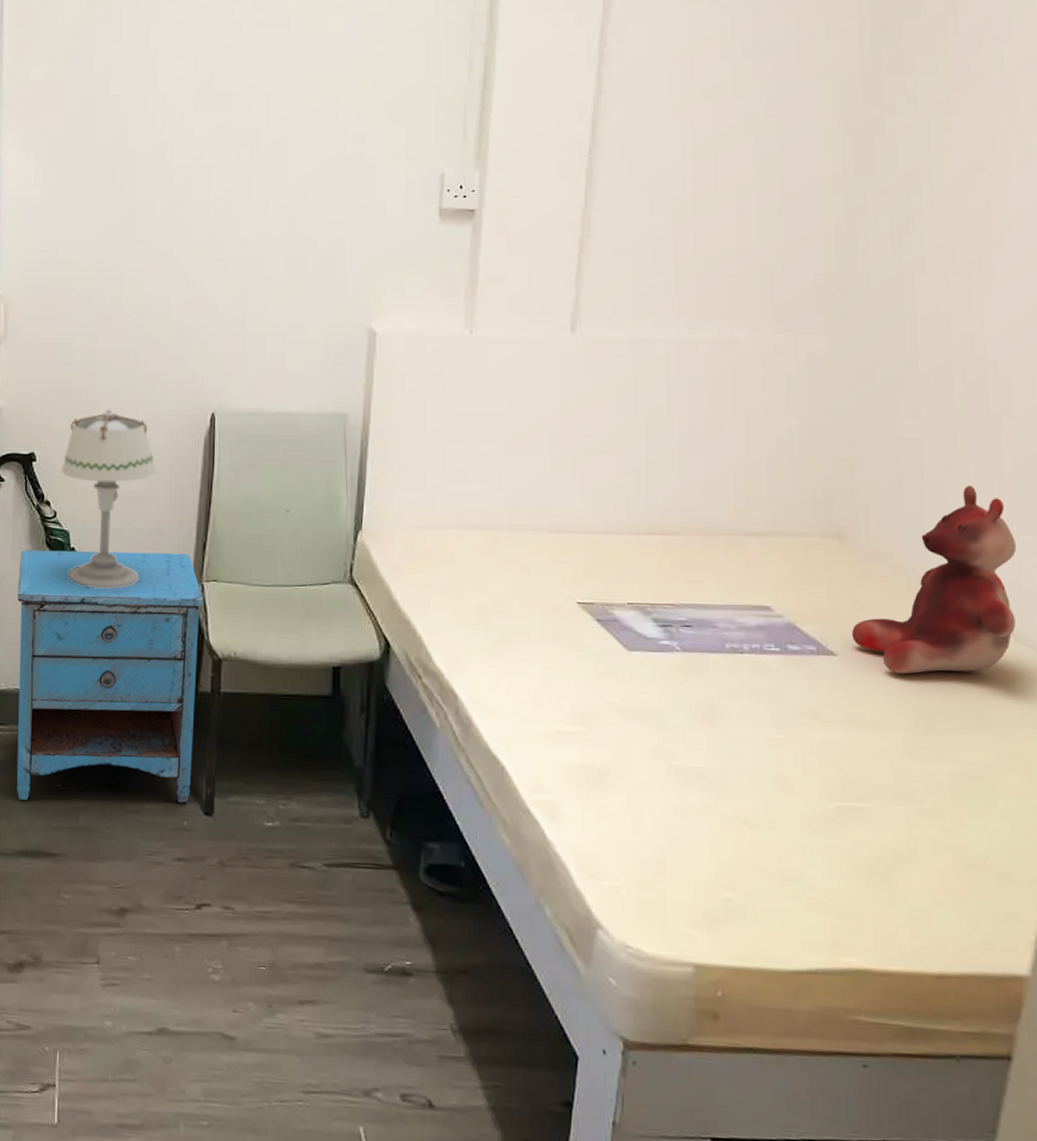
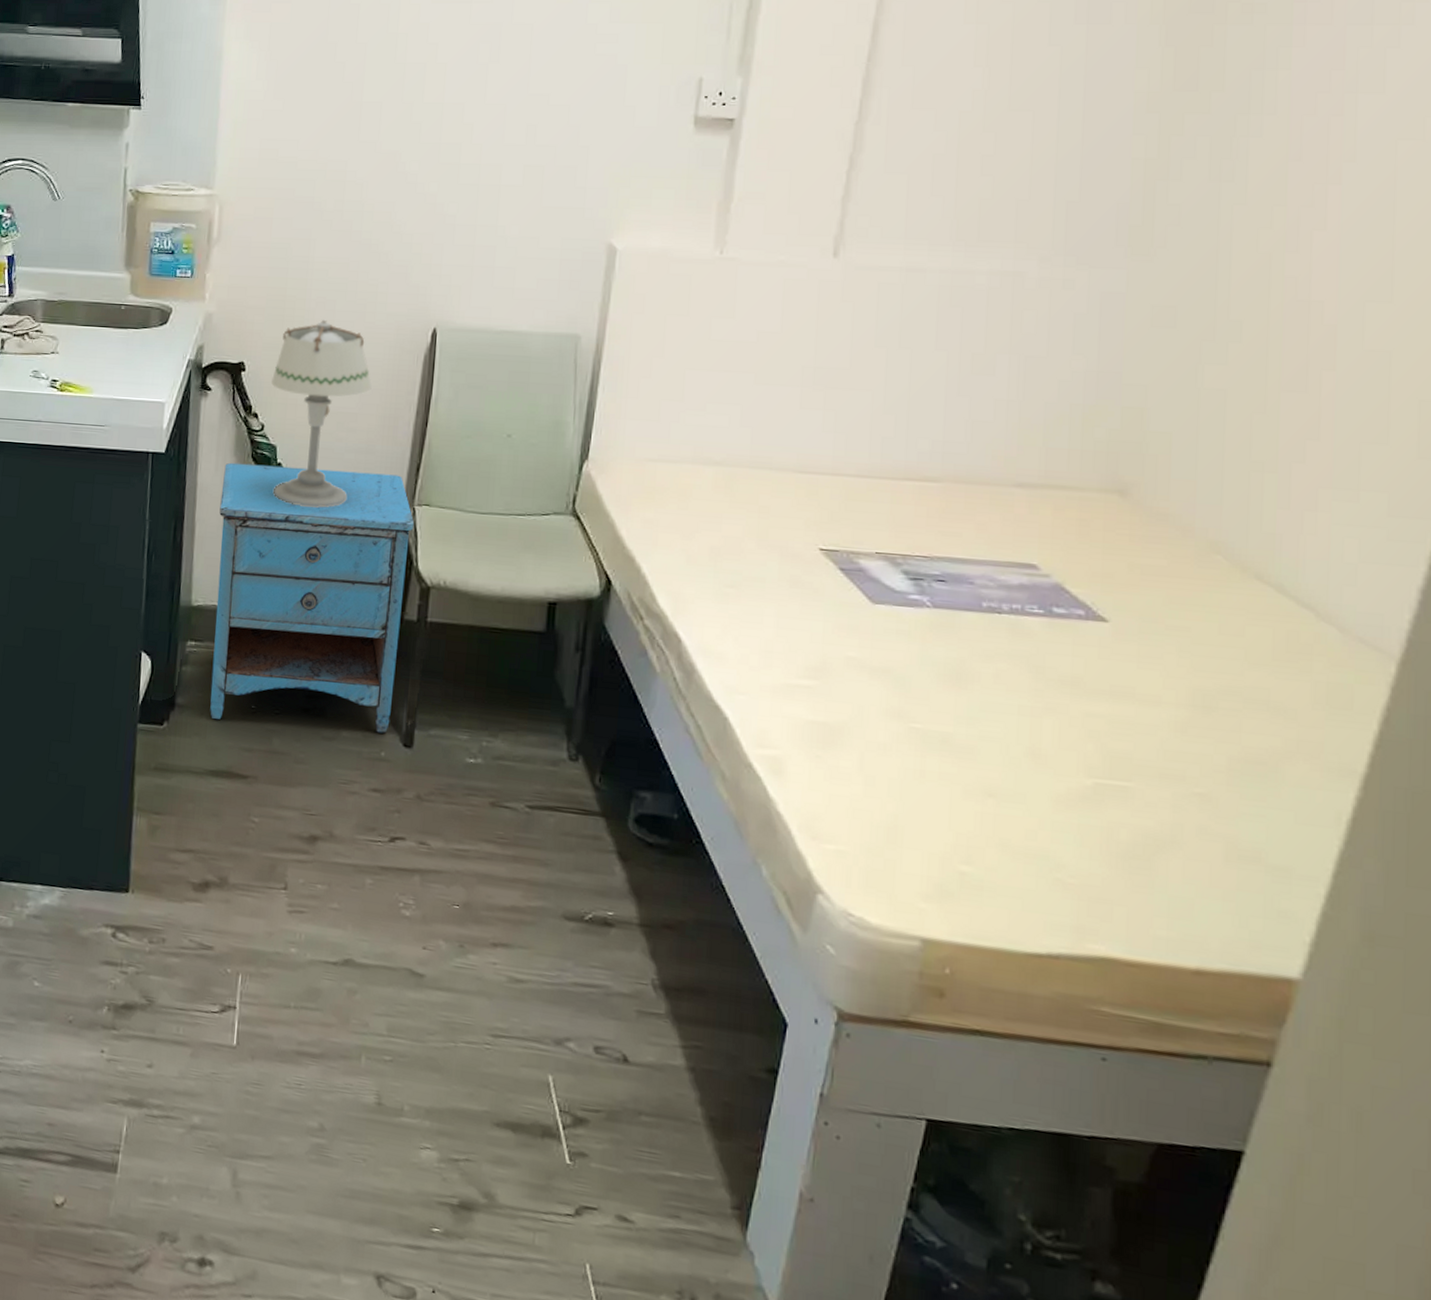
teddy bear: present [852,486,1017,674] -> none [1128,444,1328,649]

